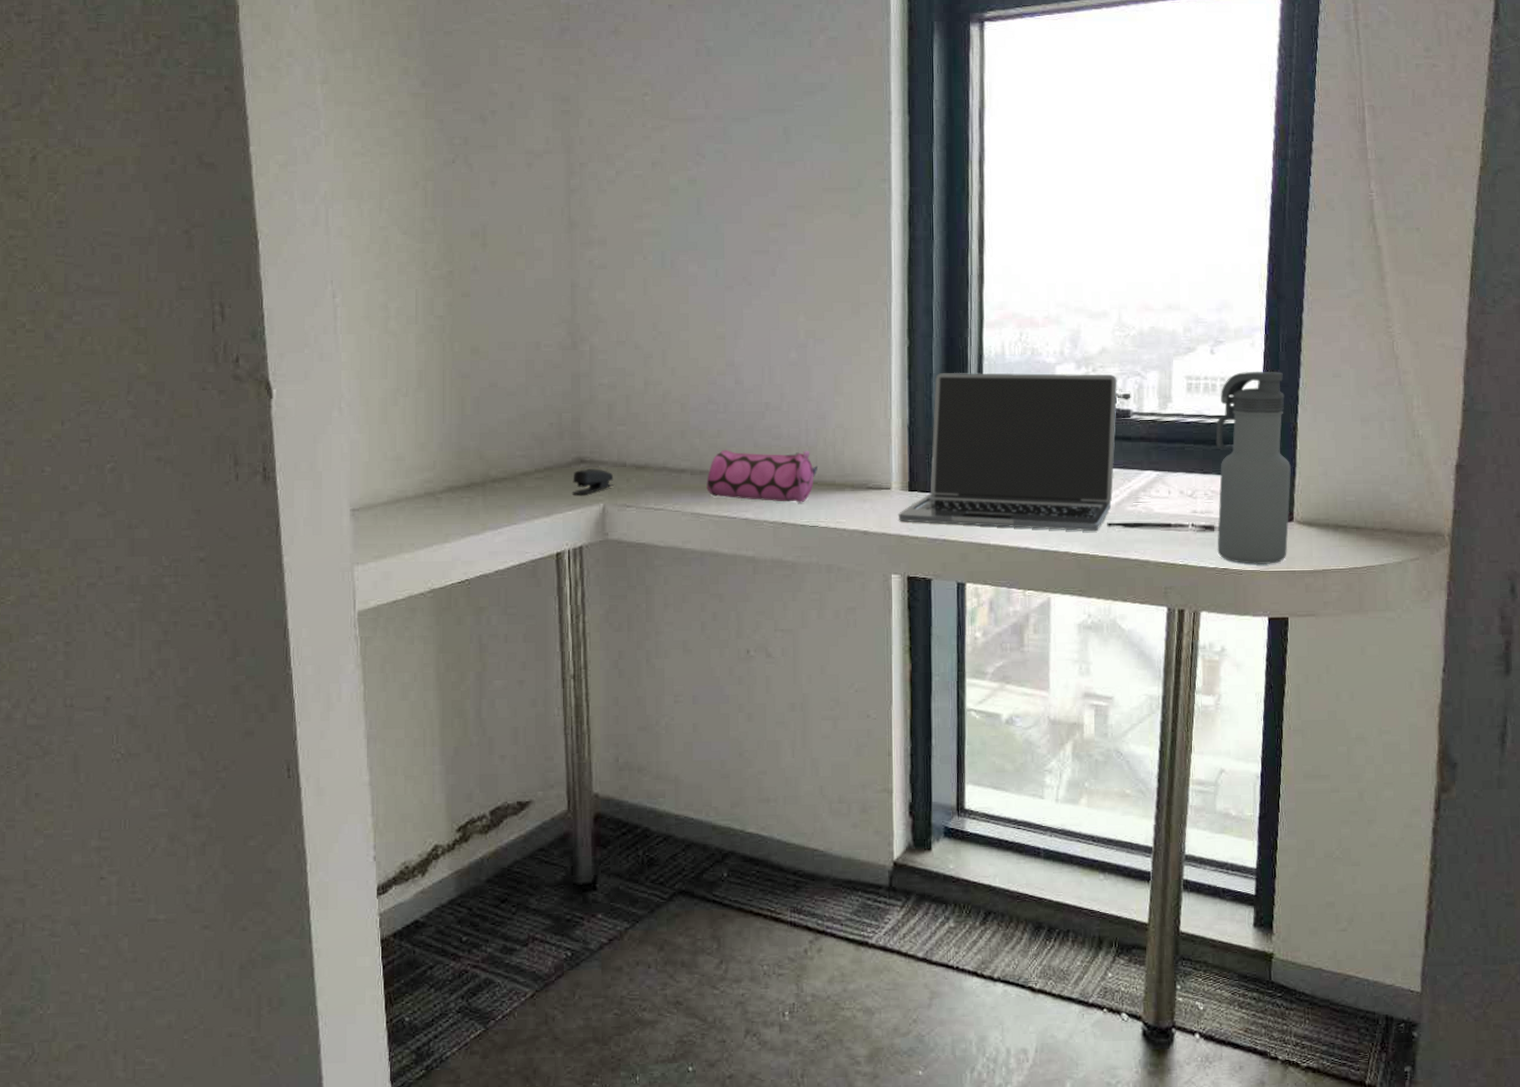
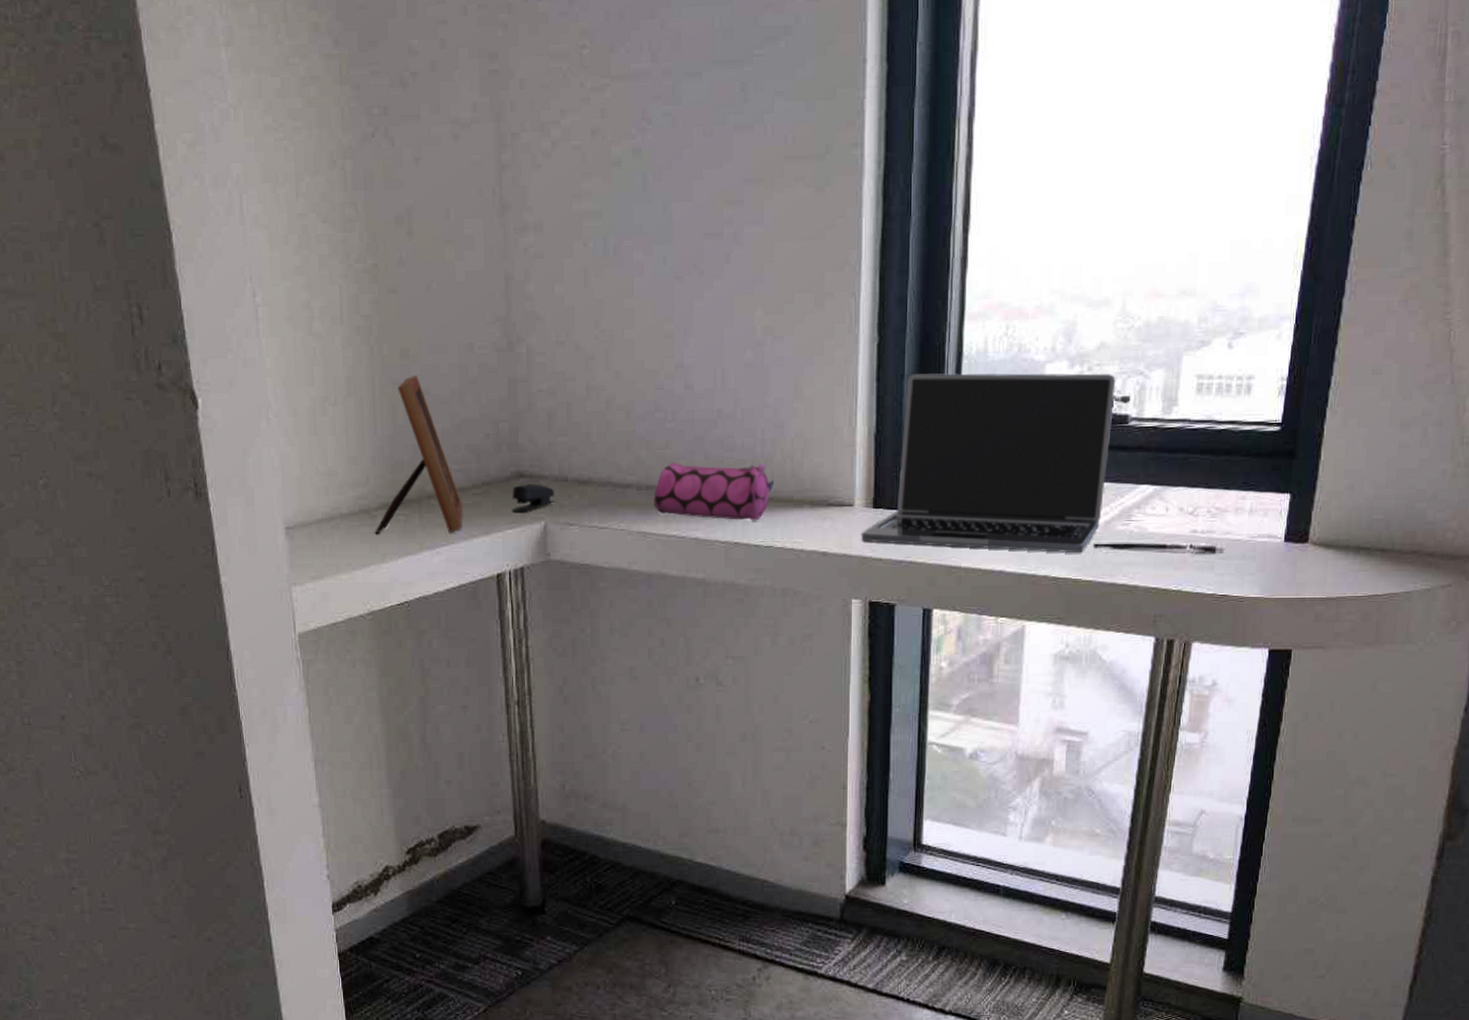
picture frame: none [439,370,526,516] -> present [375,376,463,535]
water bottle: present [1215,371,1292,565] -> none [1217,367,1312,592]

